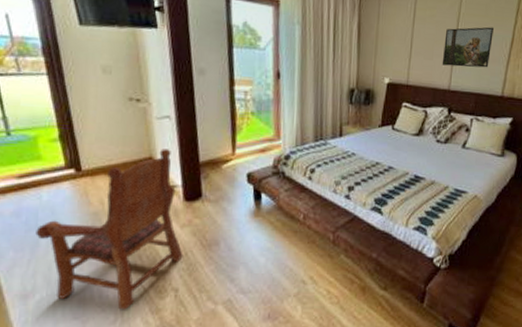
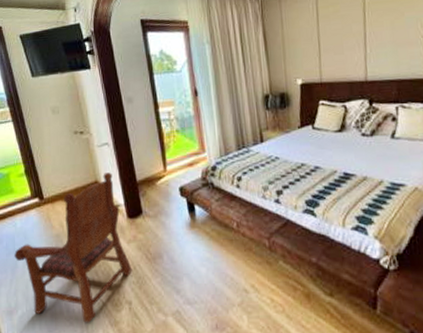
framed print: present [442,27,495,68] -> none [352,10,406,58]

